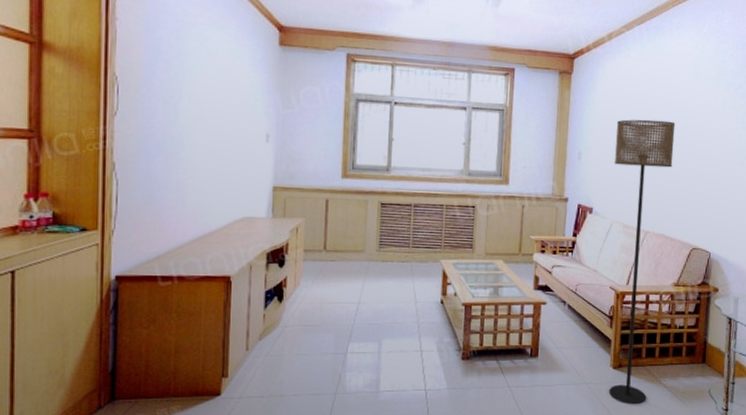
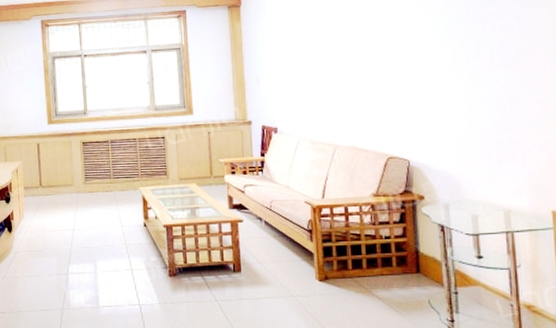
floor lamp: present [609,119,676,405] -> none [291,36,360,317]

